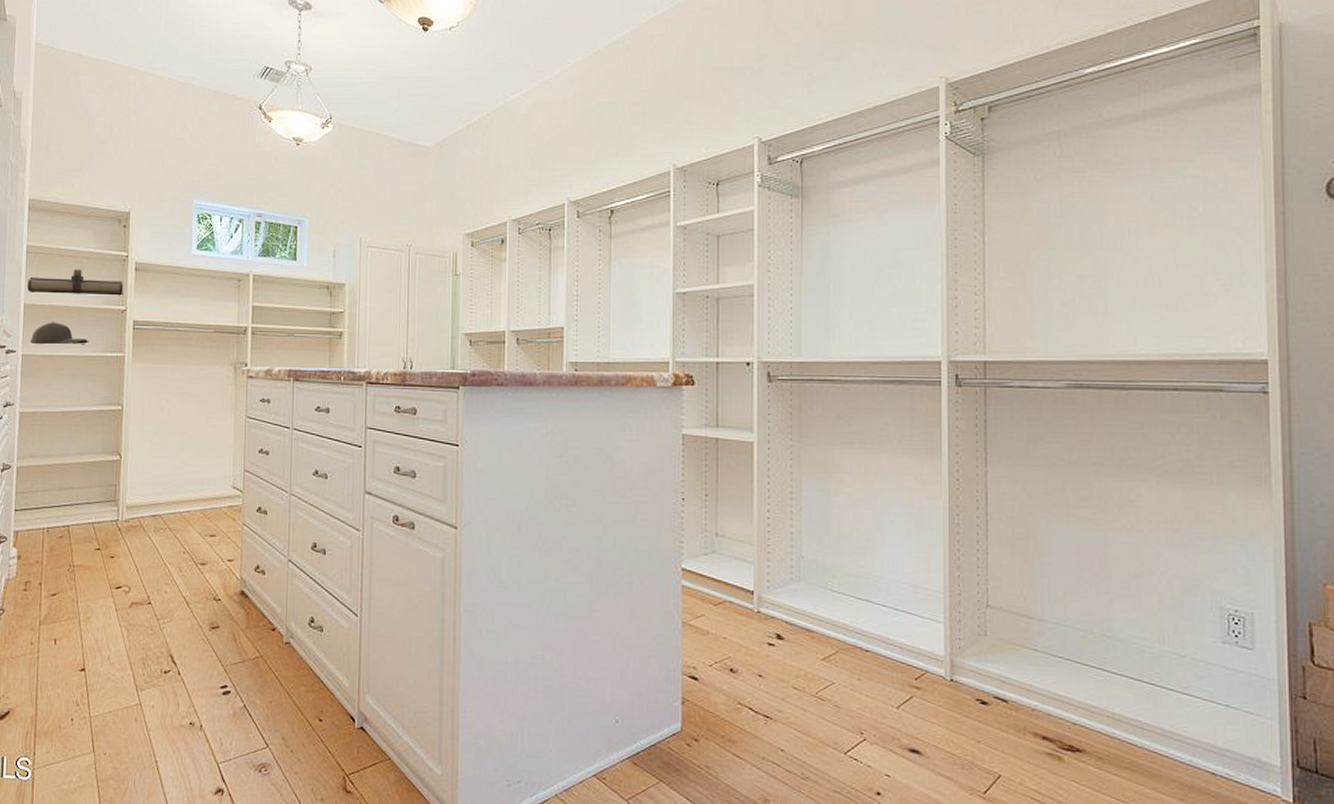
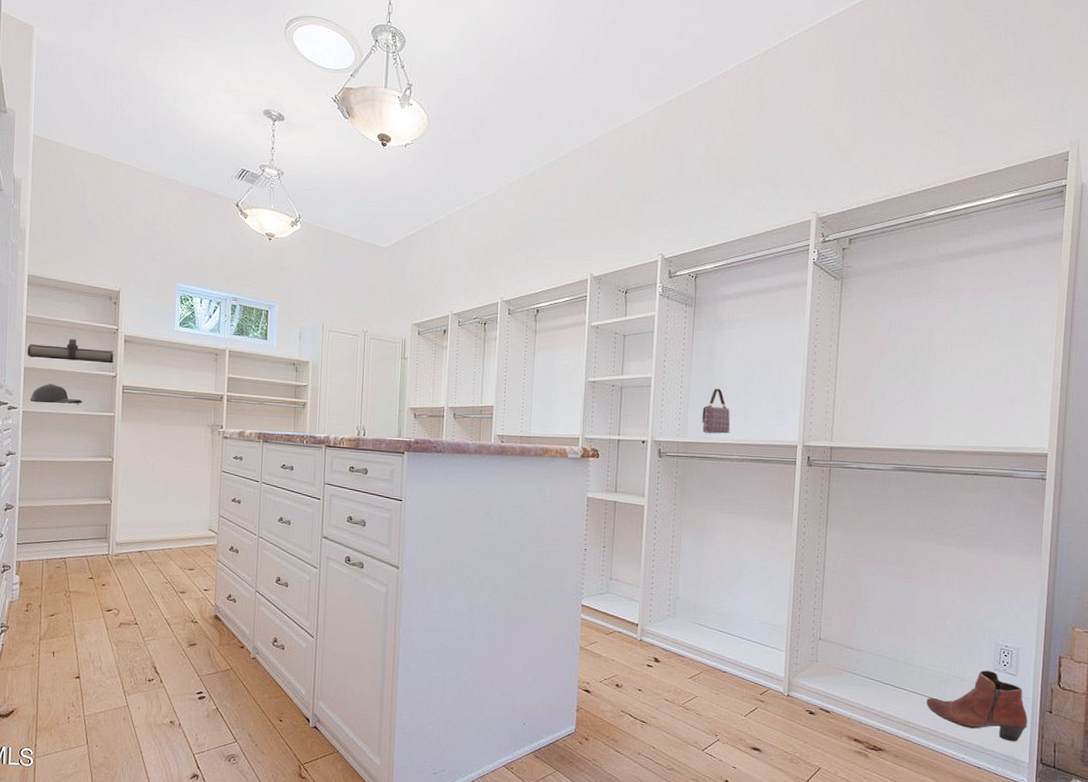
handbag: none [819,294,855,351] -> present [702,388,731,434]
boot: none [1135,643,1275,739] -> present [926,670,1028,742]

